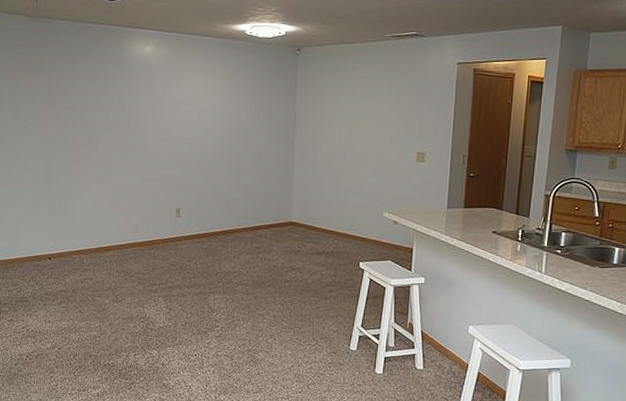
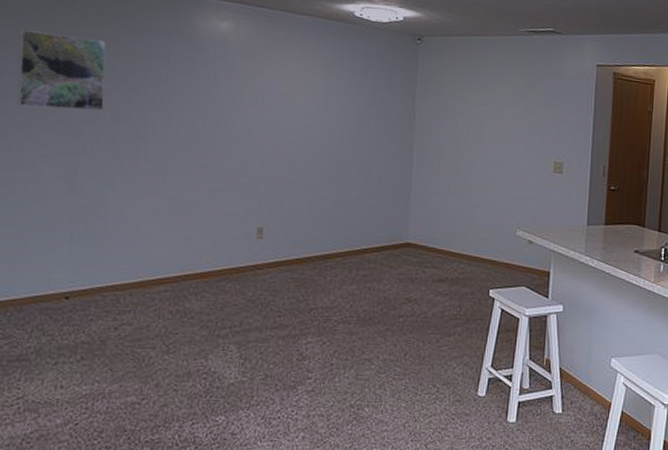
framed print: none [11,63,68,121] -> present [17,30,107,112]

